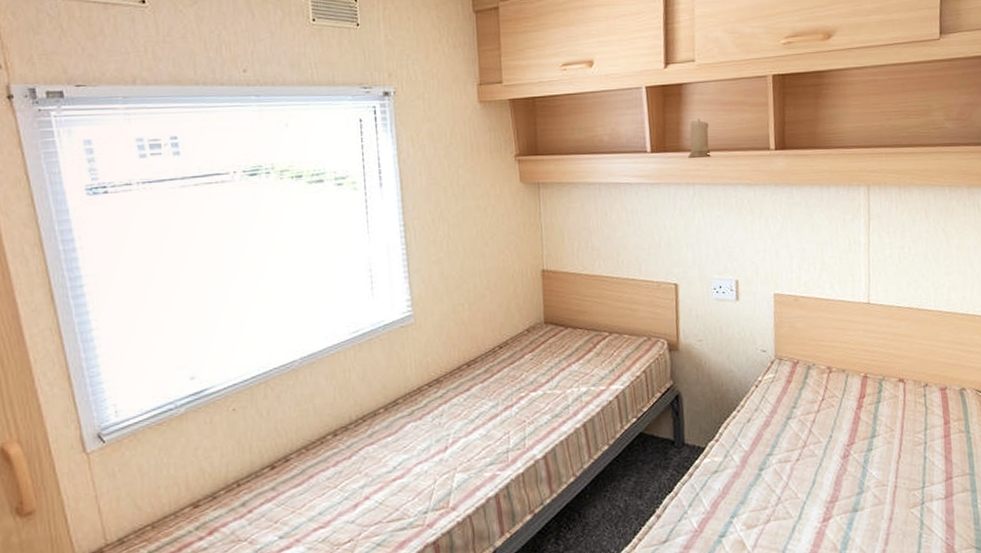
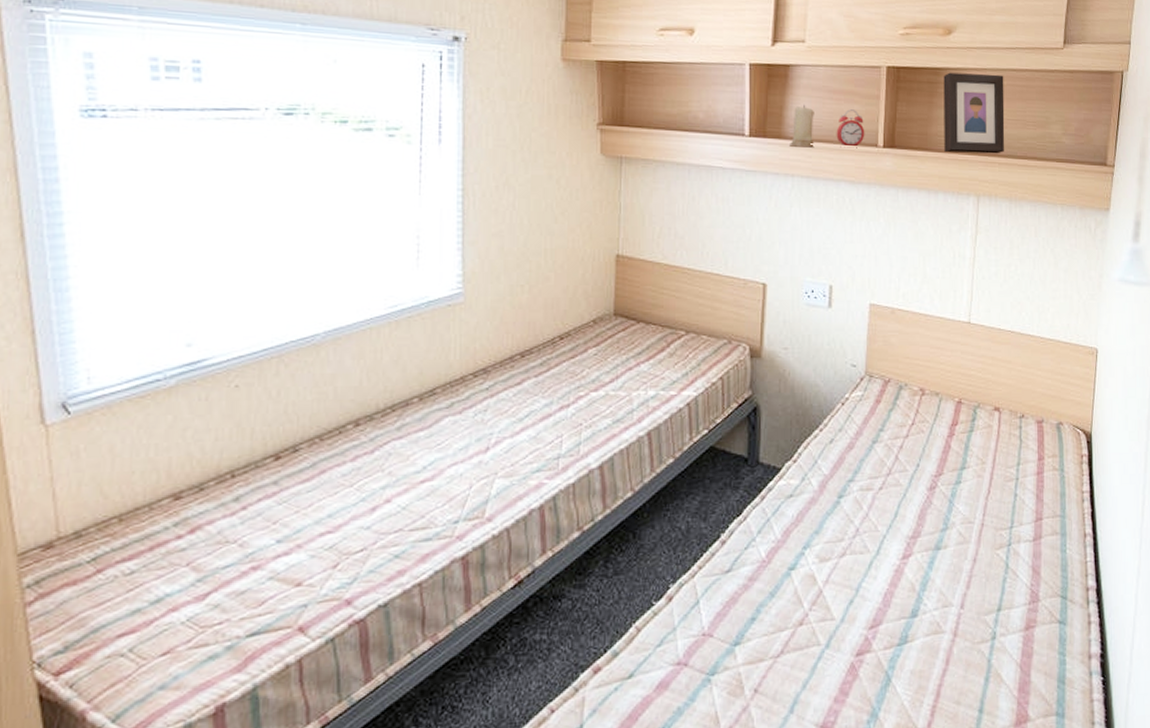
alarm clock: none [730,118,757,154] -> present [836,109,865,149]
picture frame: none [826,70,890,149] -> present [943,72,1005,154]

